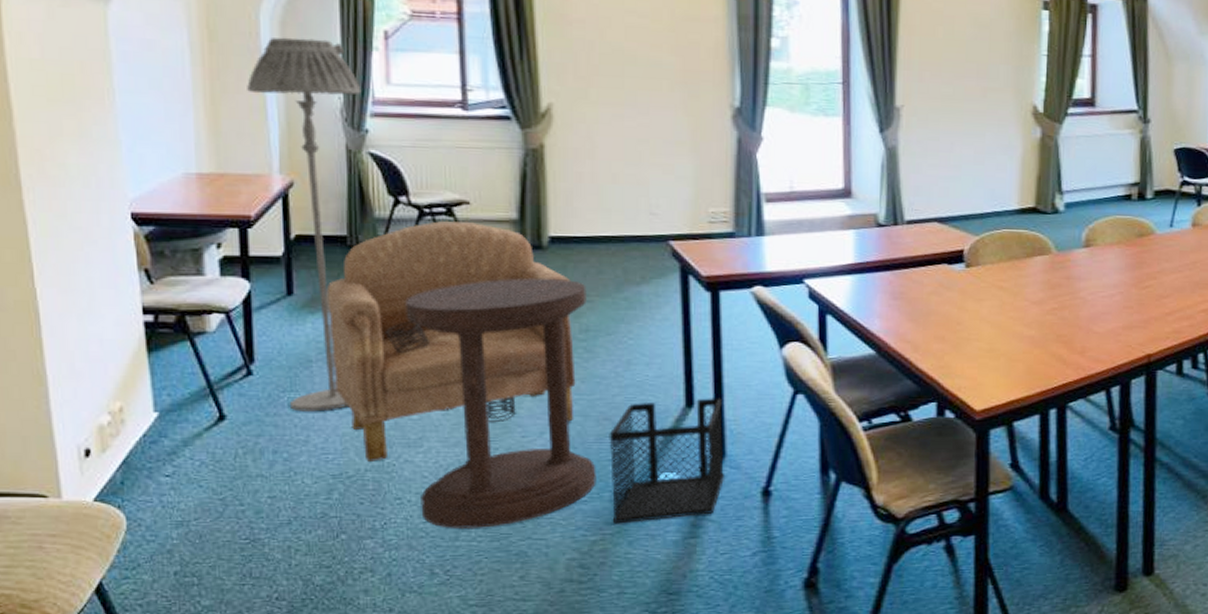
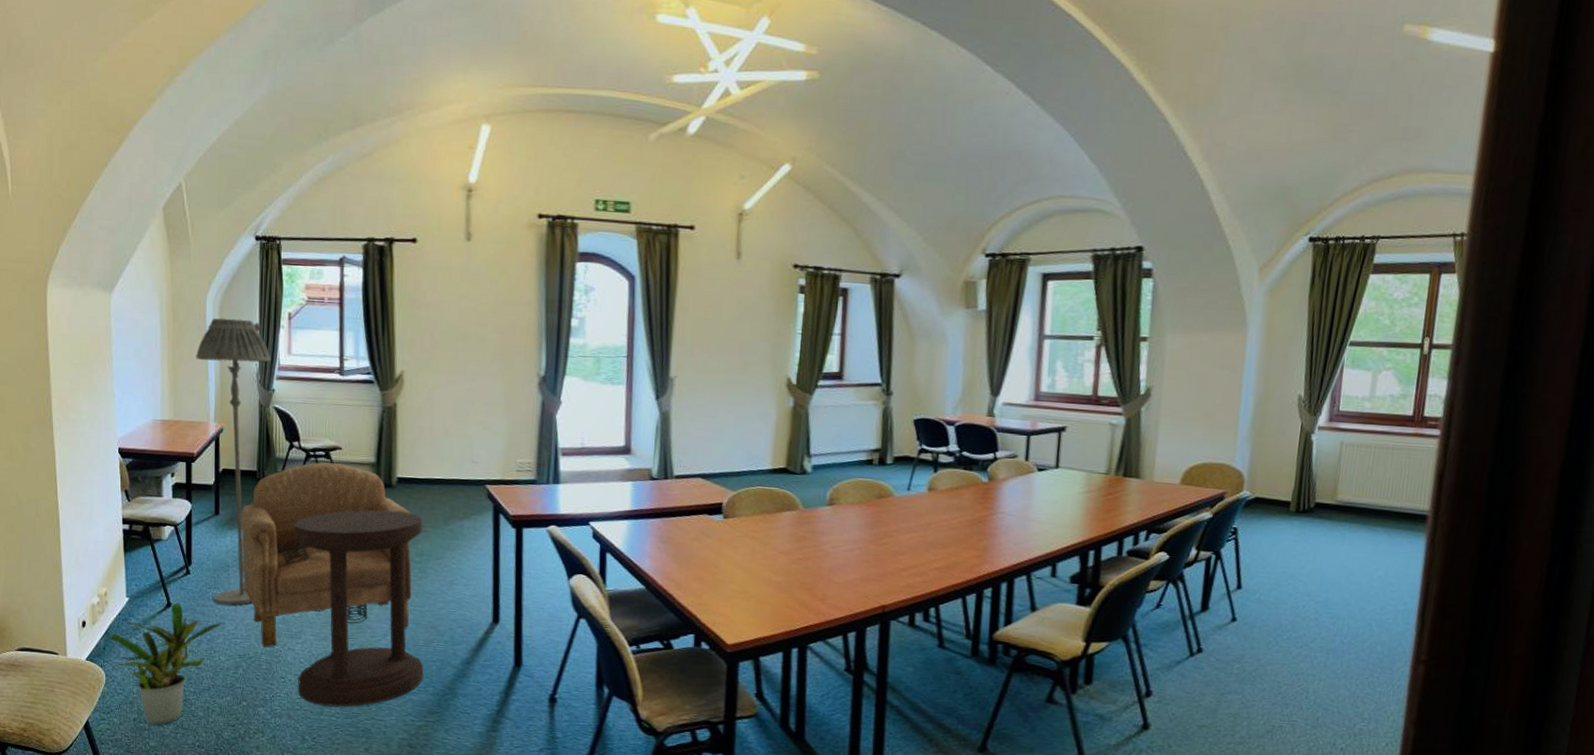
potted plant: none [130,414,307,577] -> present [110,603,223,725]
wastebasket: present [609,398,724,524] -> none [434,615,521,715]

